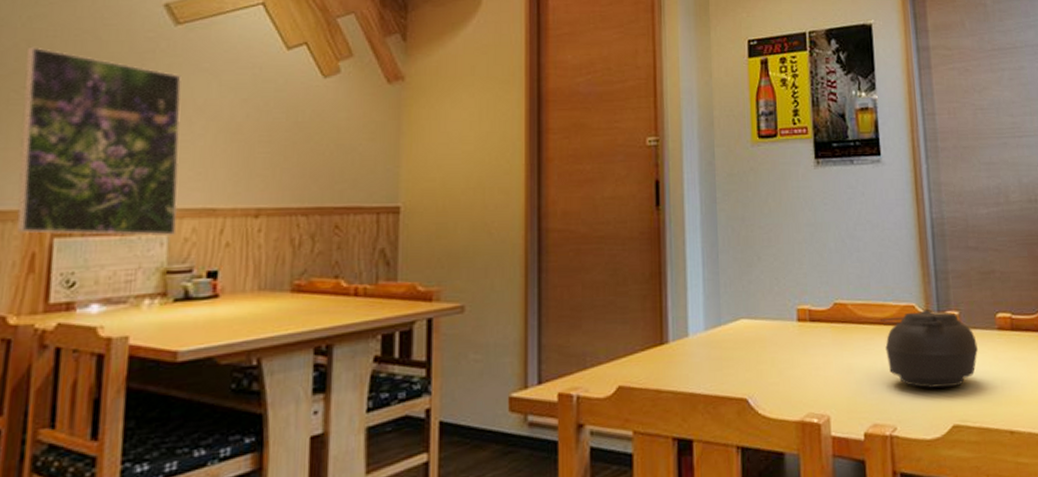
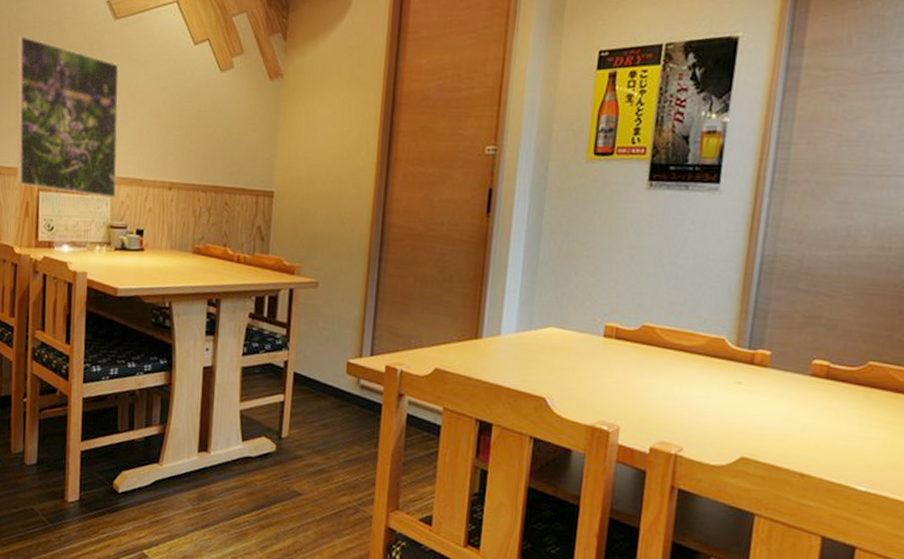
teapot: present [879,310,978,389] -> none [685,345,785,423]

